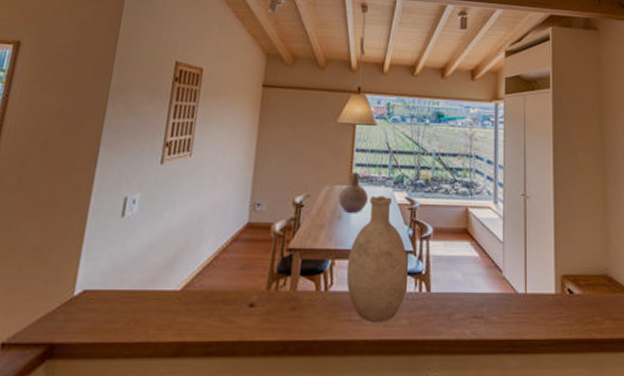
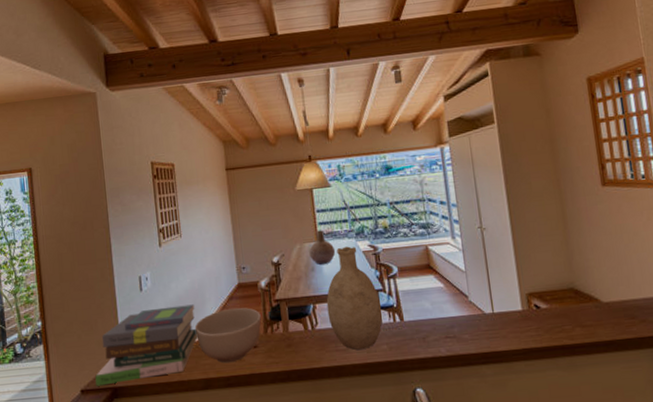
books: none [25,241,188,340] -> present [95,304,198,386]
bowl: none [180,252,267,324] -> present [194,307,261,364]

